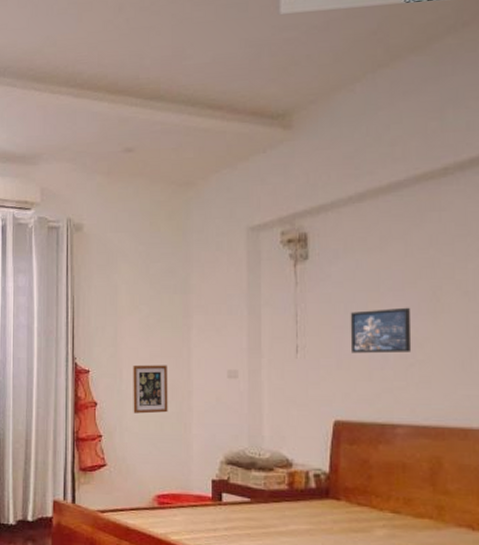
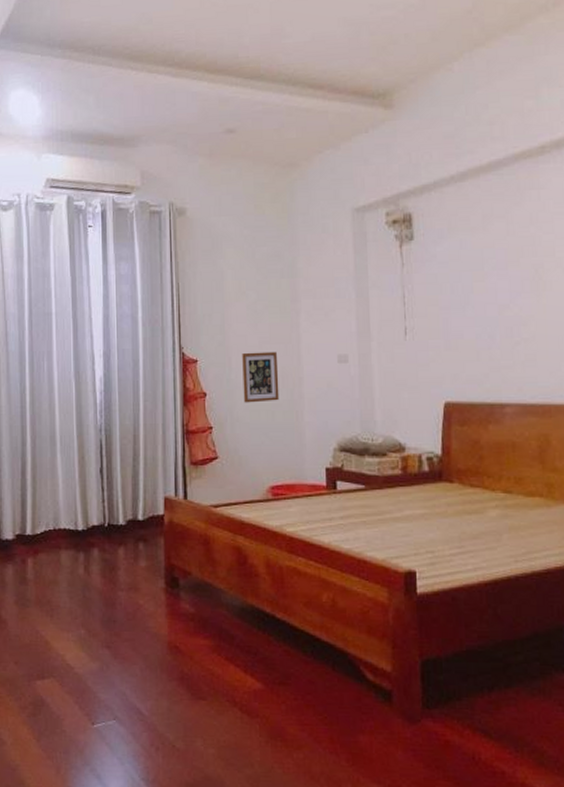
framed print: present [350,307,412,354] -> none [456,285,517,334]

